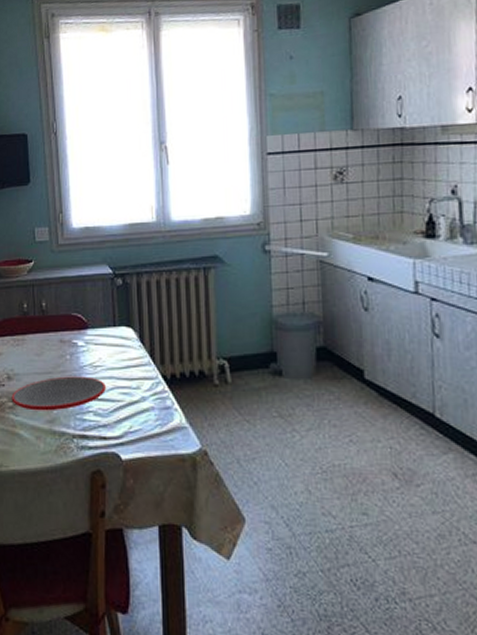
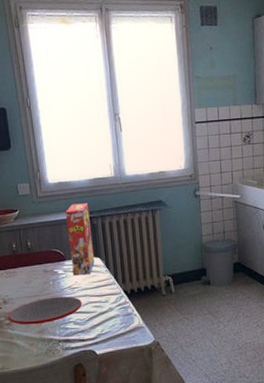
cereal box: none [91,255,126,350] -> present [65,203,95,276]

